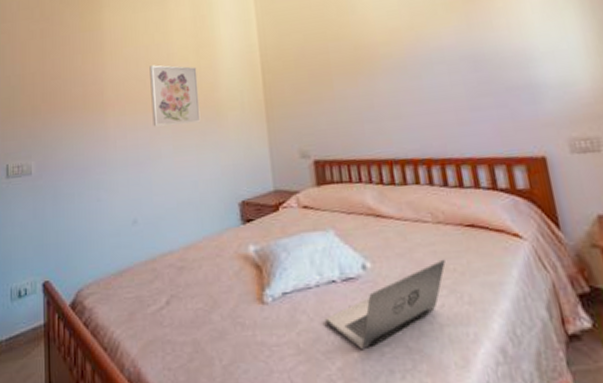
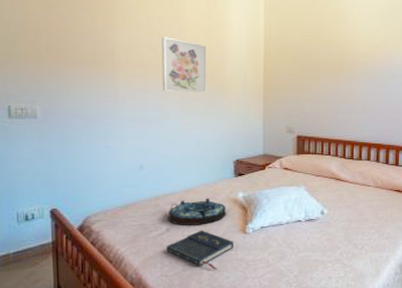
book: none [166,301,250,360] -> present [166,230,233,270]
serving tray: none [167,255,236,296] -> present [168,198,226,225]
laptop: present [325,259,446,349] -> none [290,210,377,264]

